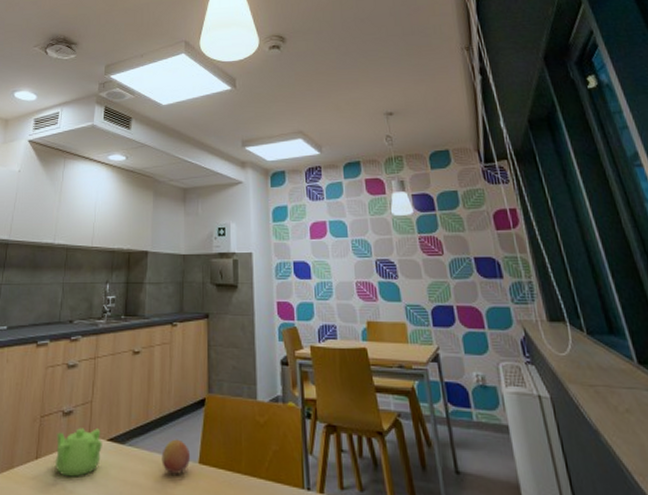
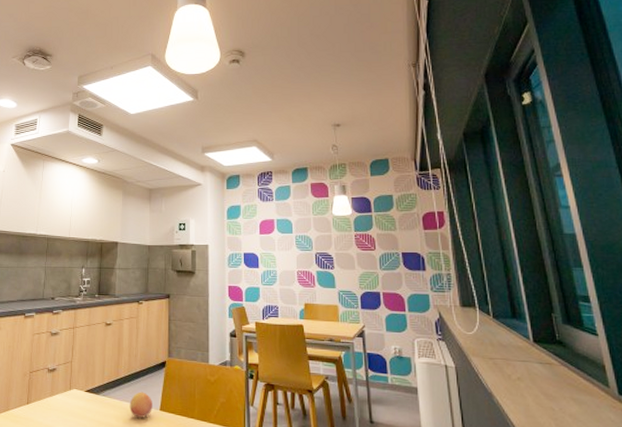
teapot: present [56,428,102,477] -> none [43,381,81,418]

